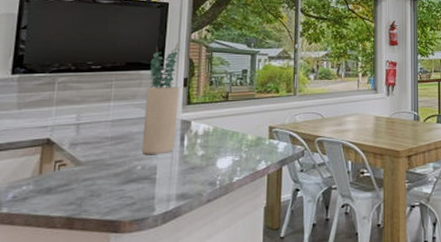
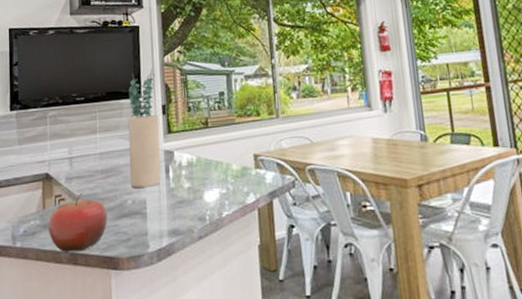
fruit: none [42,159,113,217] -> present [47,193,108,252]

